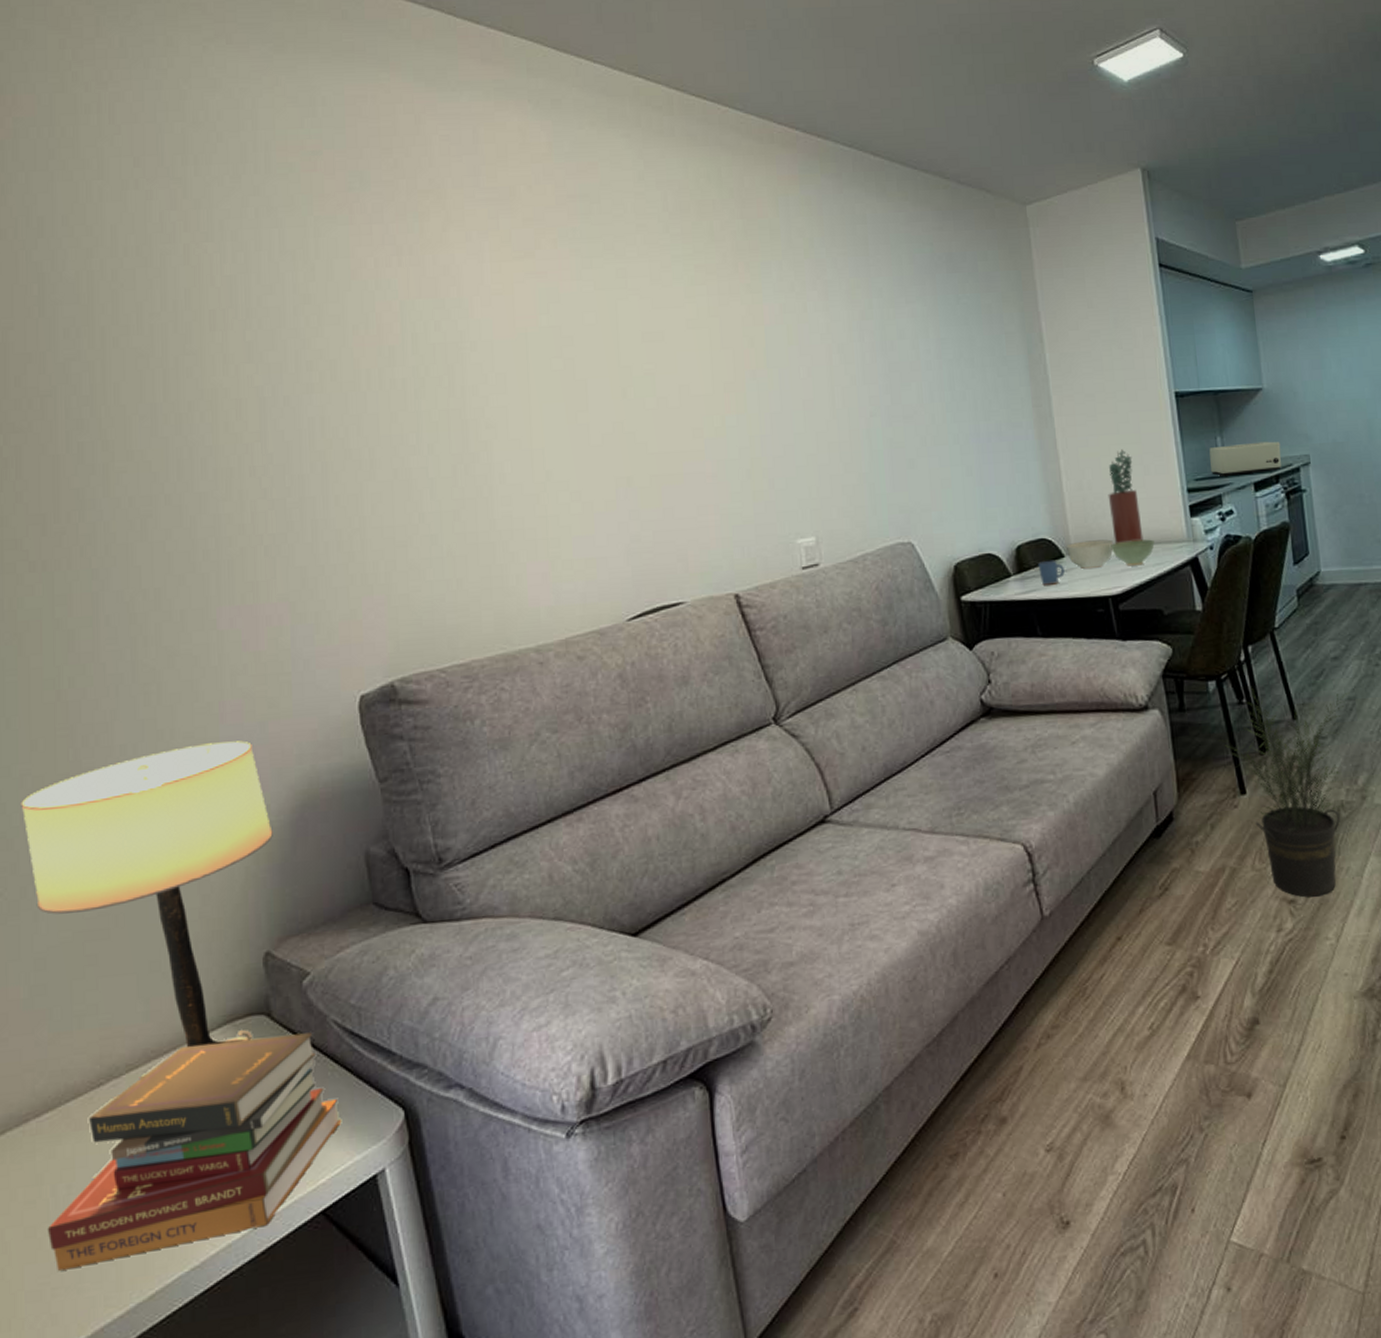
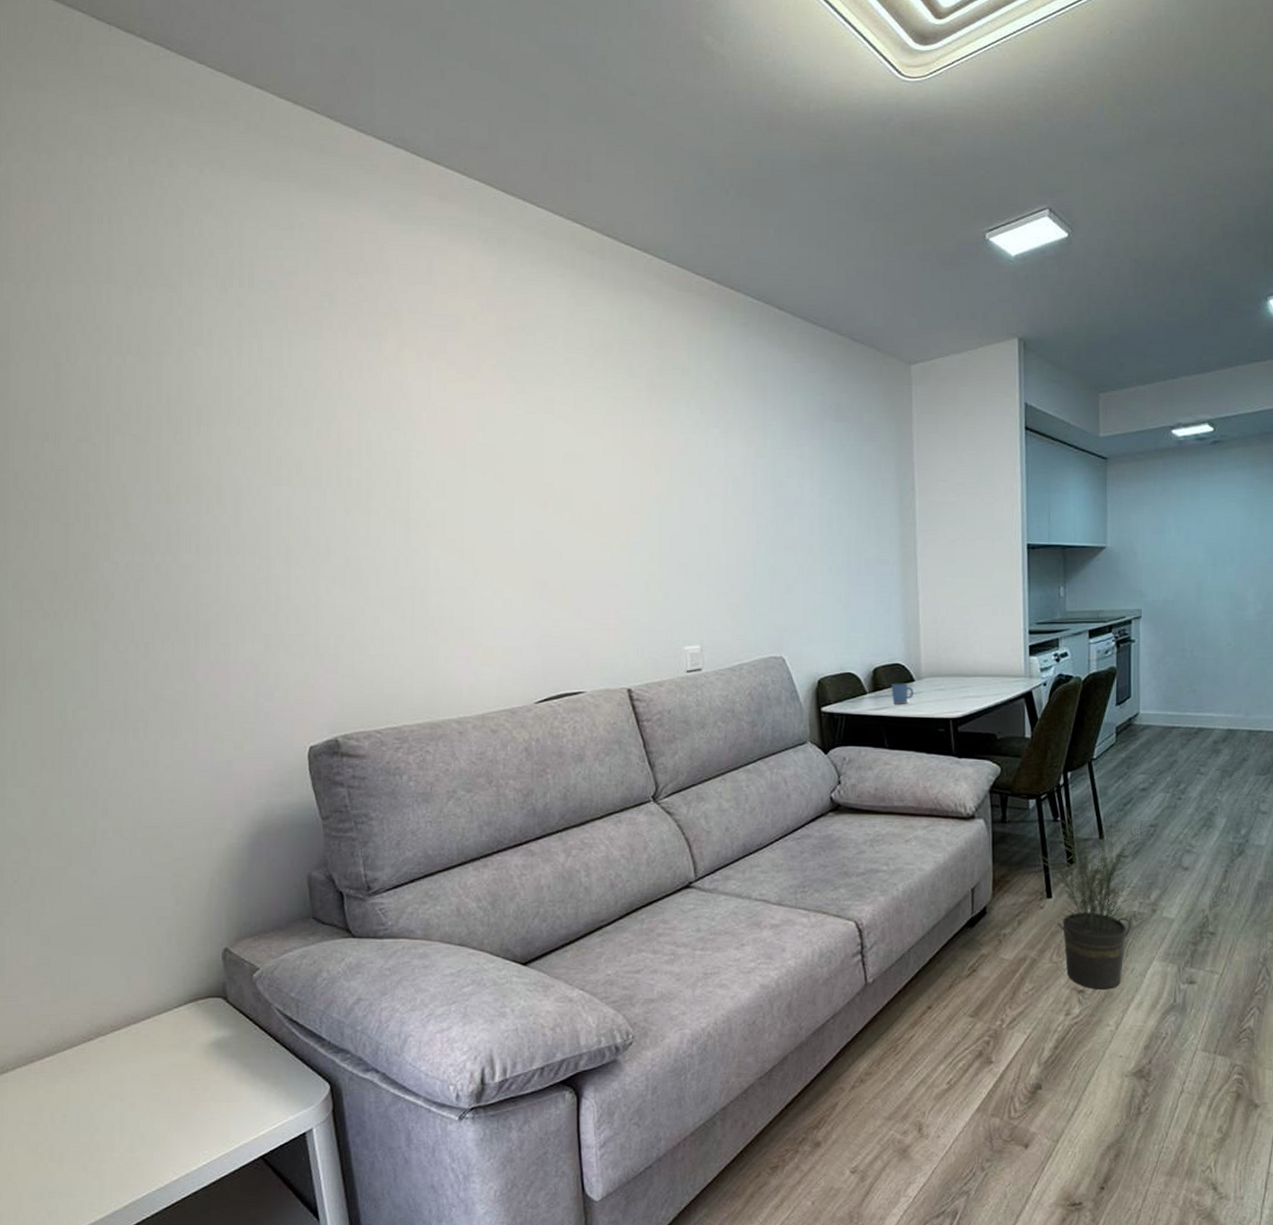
table lamp: present [21,740,273,1048] -> none [32,774,234,1018]
books: present [47,1032,342,1271] -> none [46,1016,280,1179]
bowl: present [1066,539,1113,570] -> none [917,669,959,694]
vase: present [1108,449,1144,544] -> none [958,591,986,674]
bowl: present [1111,539,1155,567] -> none [956,672,995,694]
toaster: present [1209,441,1282,476] -> none [1051,594,1117,622]

